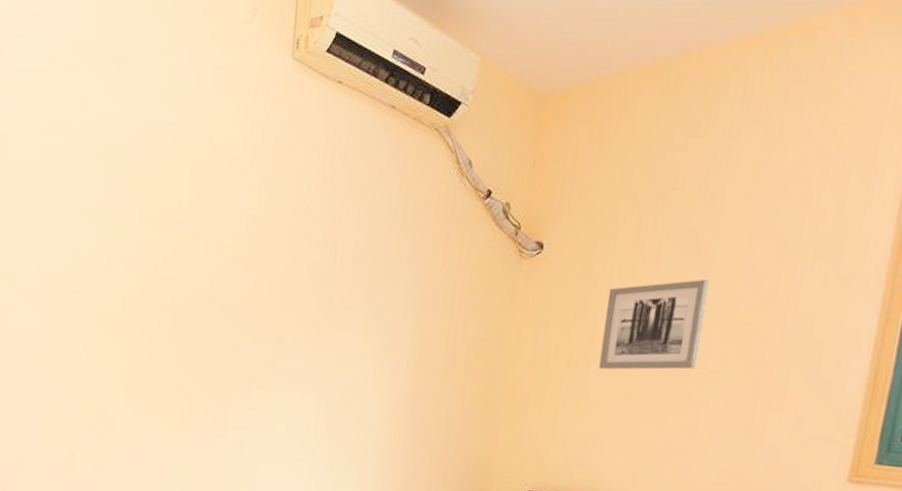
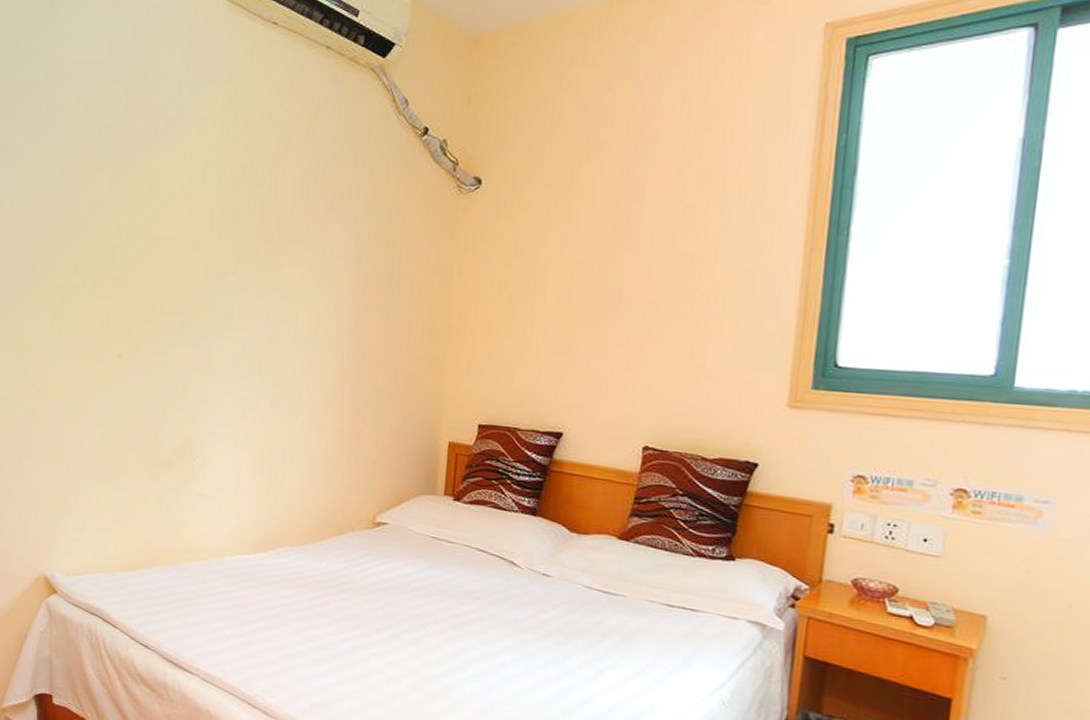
wall art: present [598,279,709,370] -> none [541,213,643,302]

